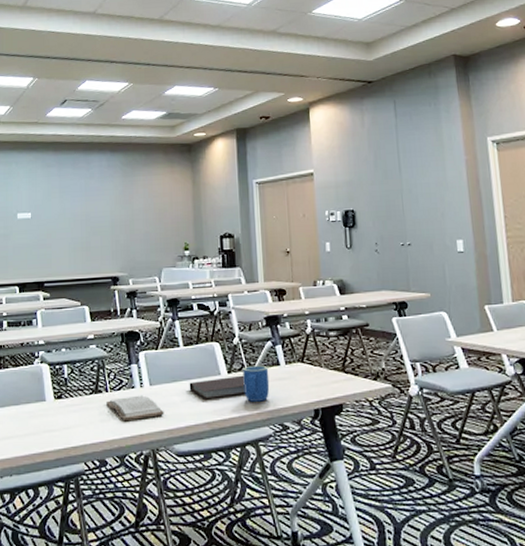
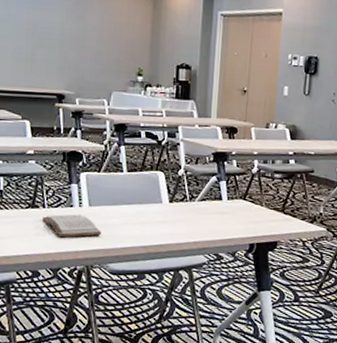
notebook: present [189,375,245,400] -> none [129,205,186,225]
mug: present [243,365,270,402] -> none [183,197,211,232]

